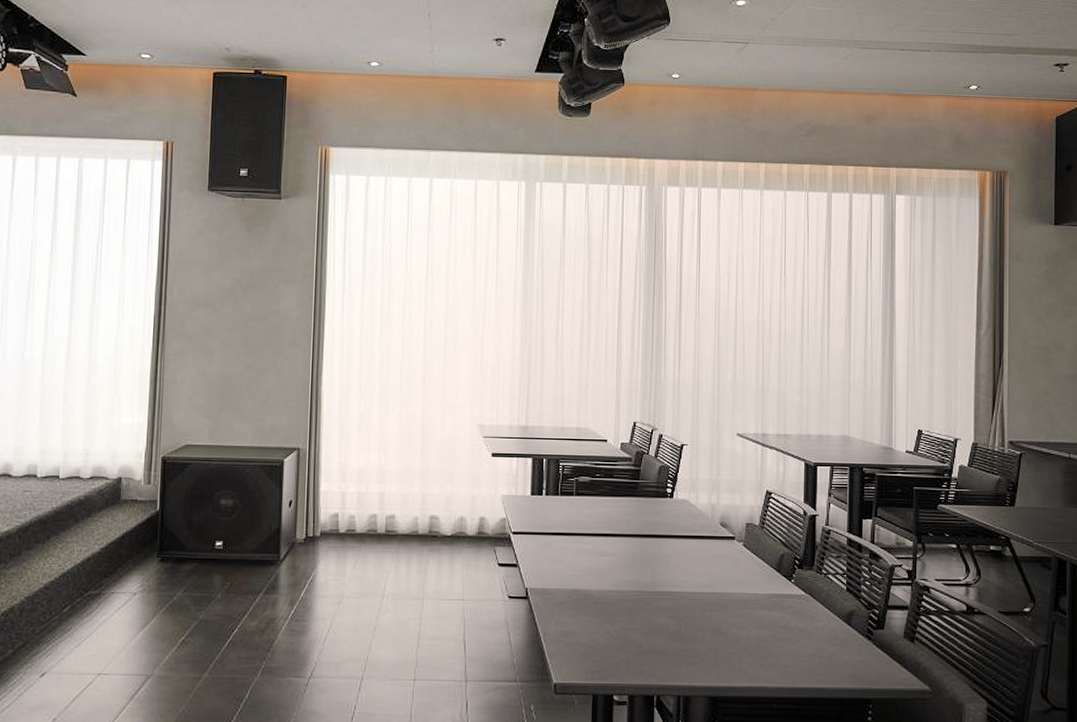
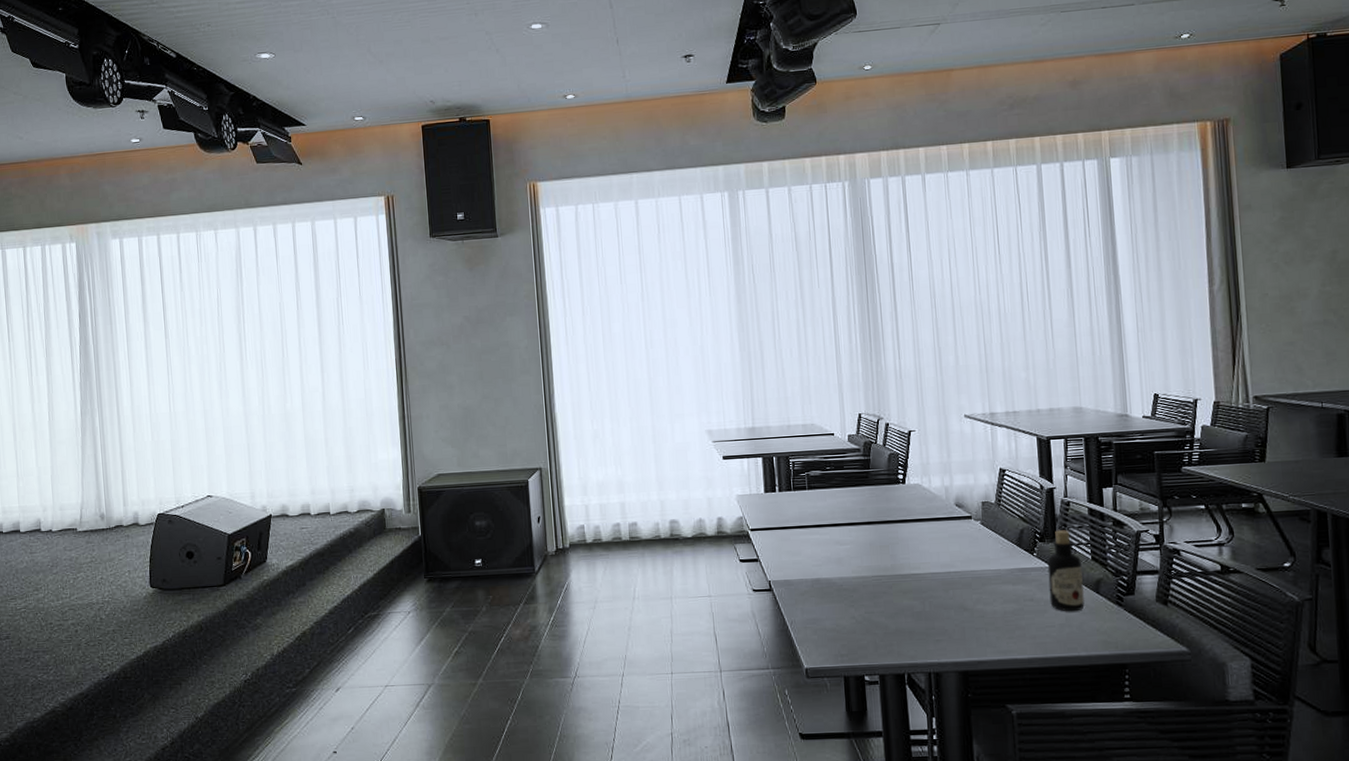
bottle: none [803,558,836,642] -> present [1047,530,1085,612]

